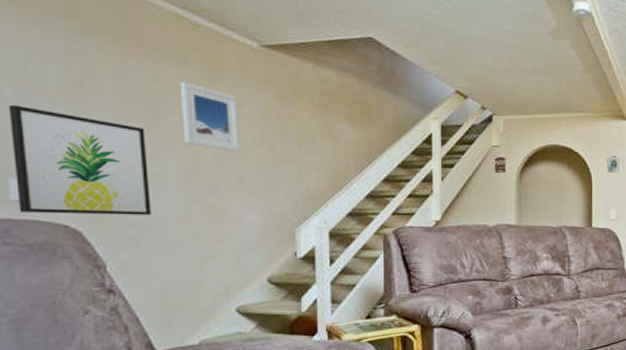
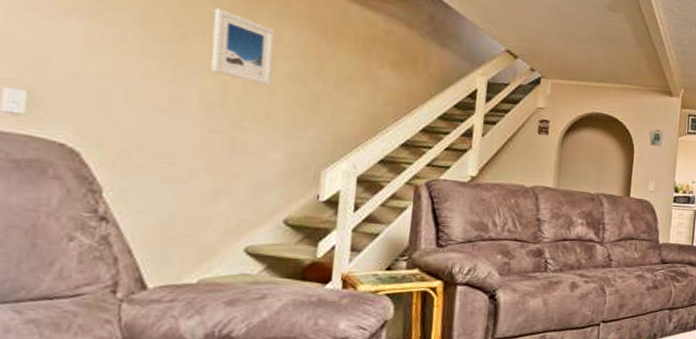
wall art: present [8,104,151,215] -> none [9,10,169,142]

